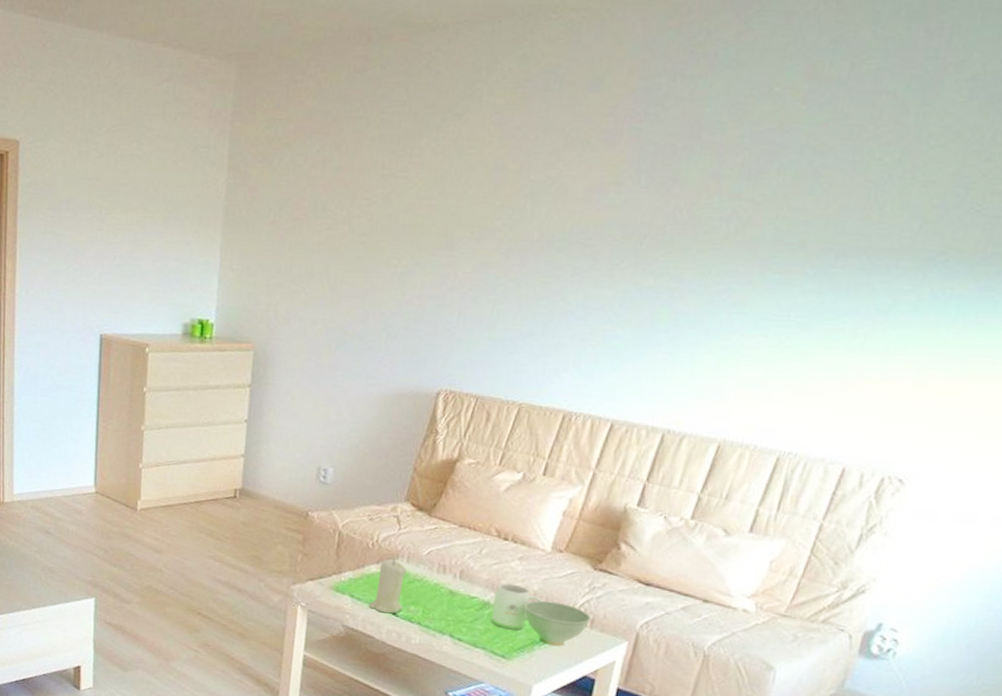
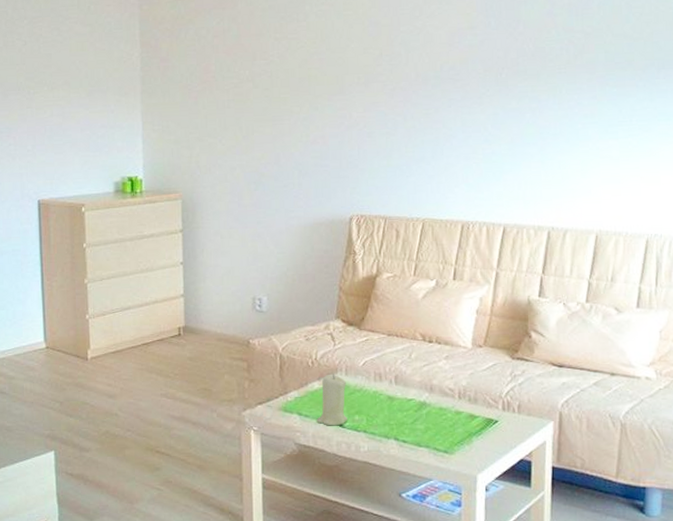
mug: present [490,583,542,630] -> none [428,382,472,425]
bowl: present [524,600,591,646] -> none [457,393,517,434]

